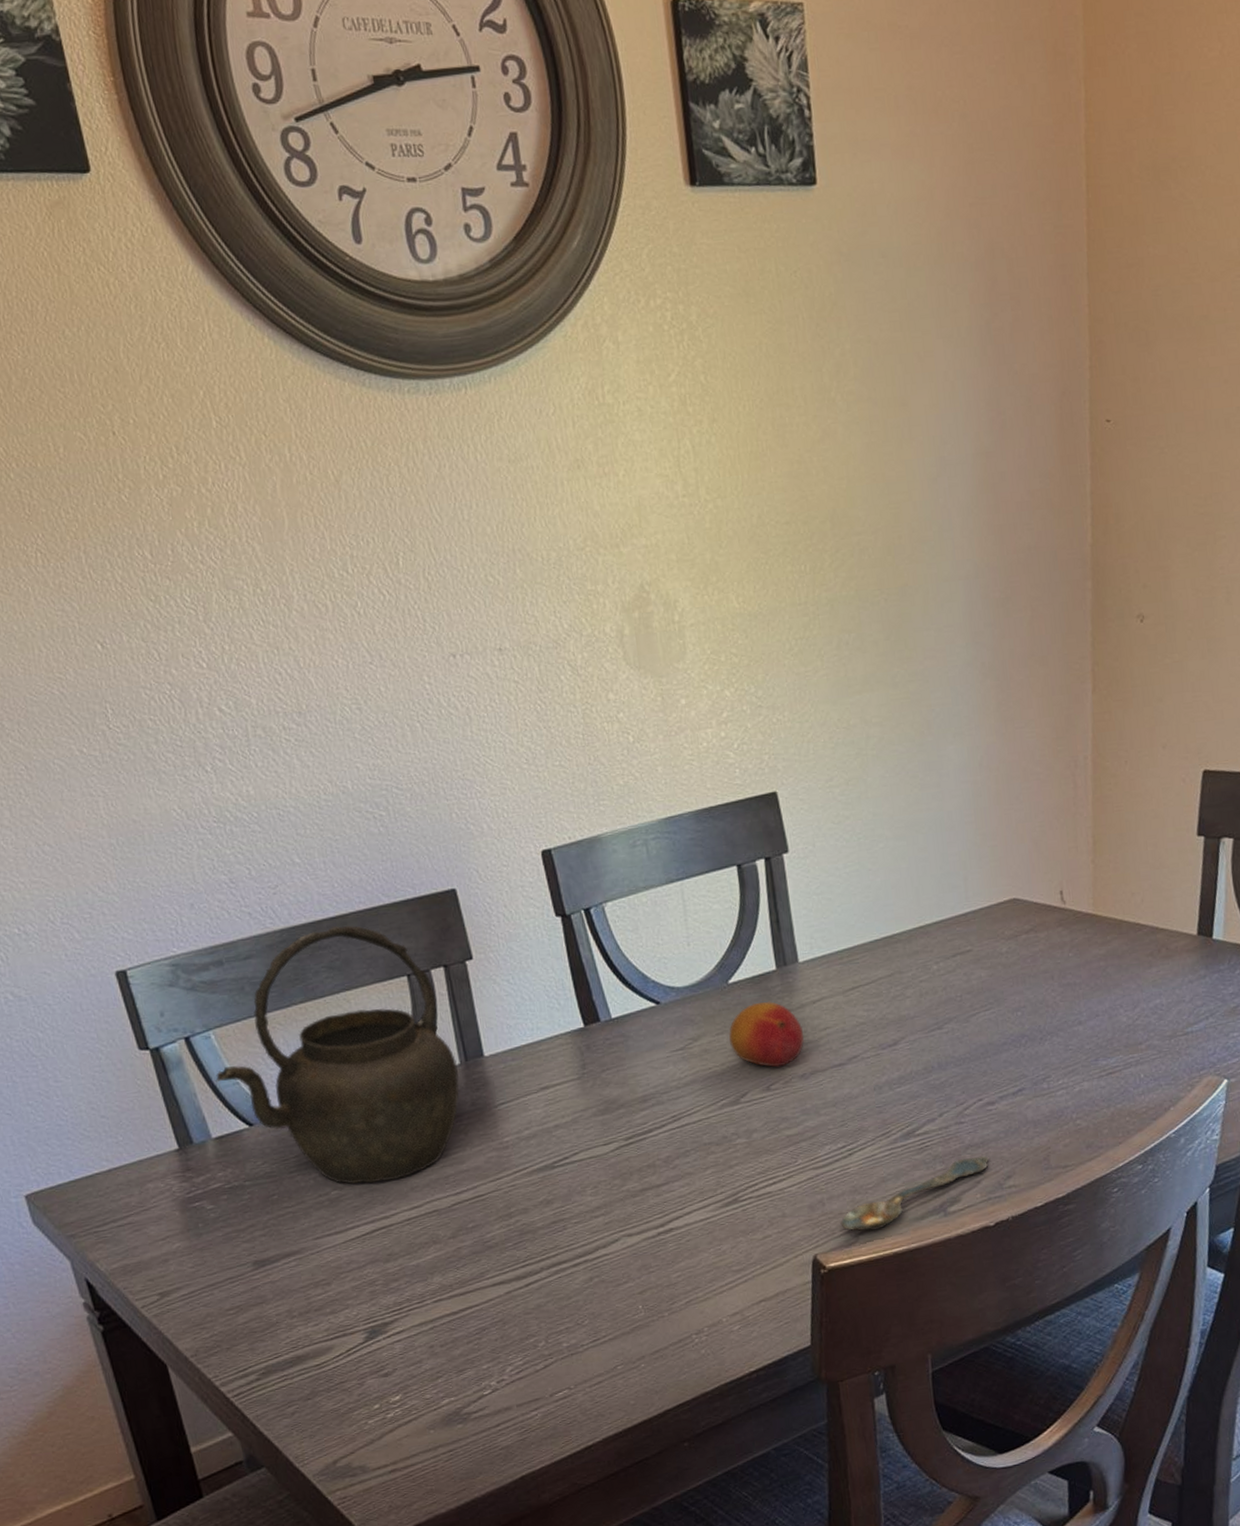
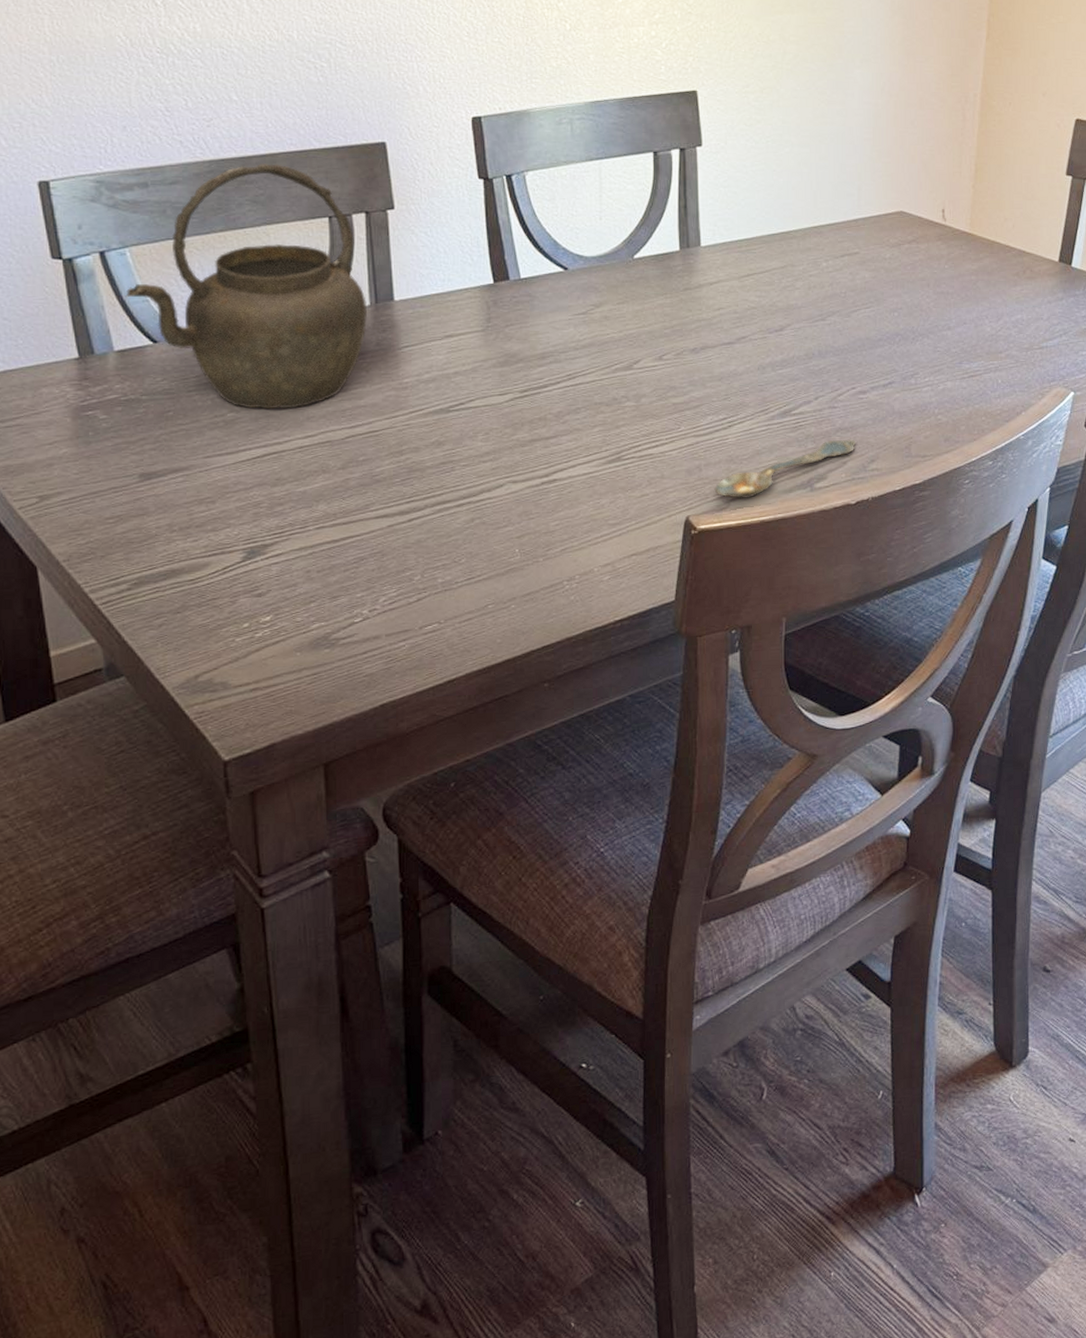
fruit: present [729,1001,805,1068] -> none [629,278,699,340]

